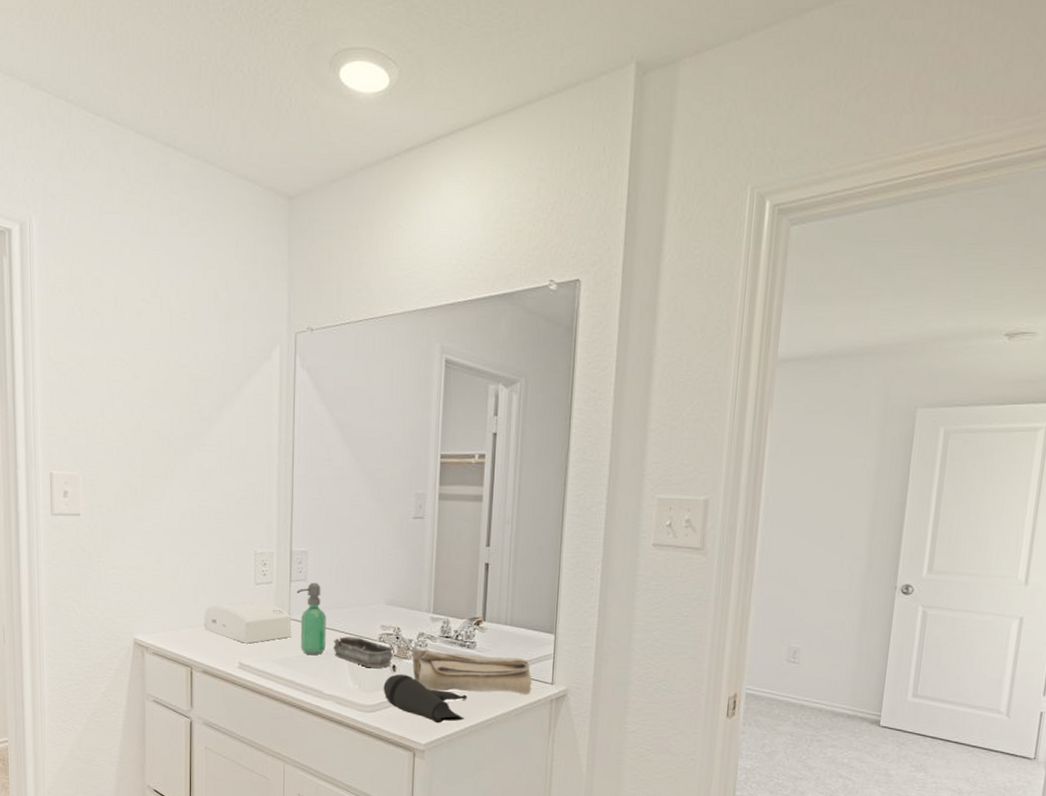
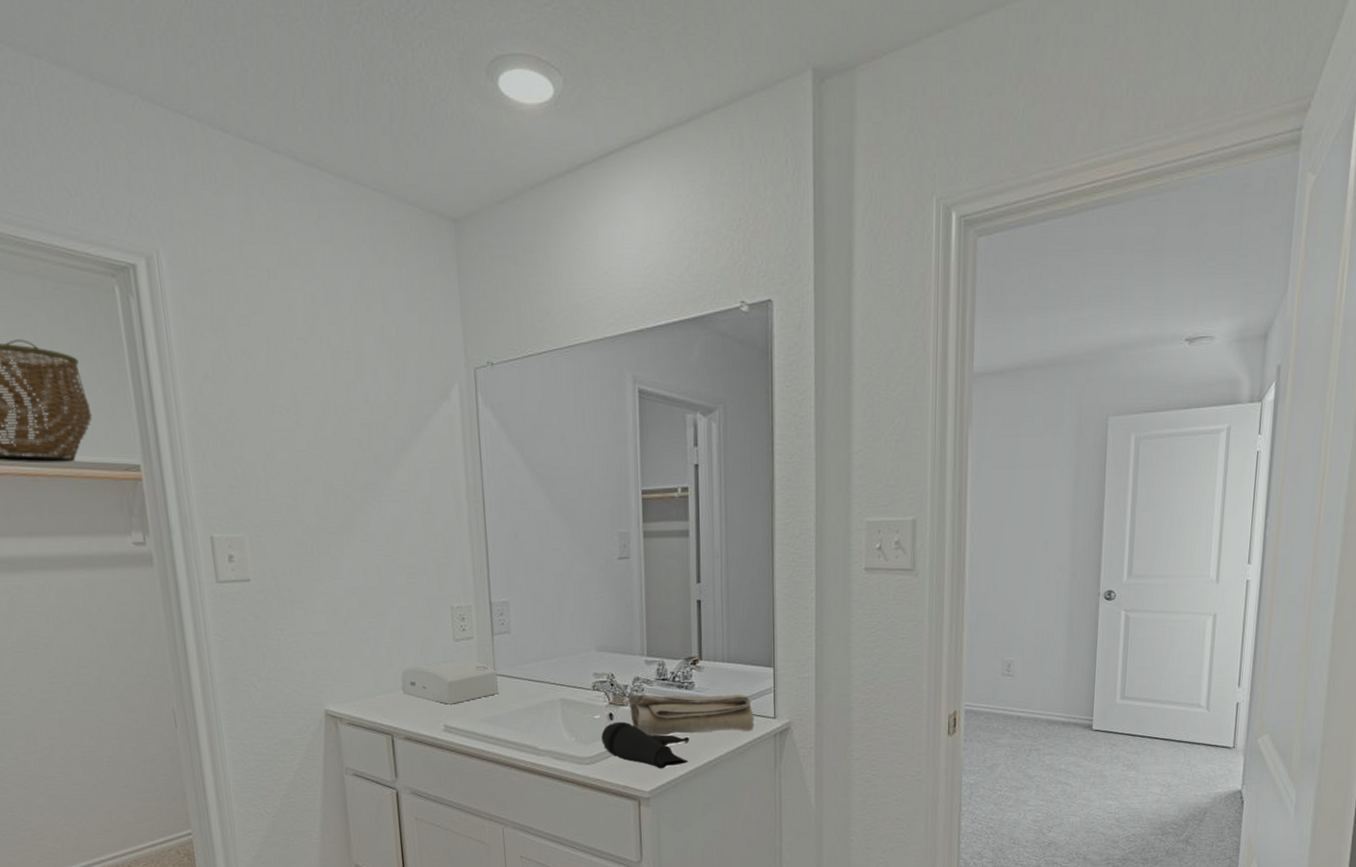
soap dispenser: present [296,582,326,656] -> none [500,634,537,711]
soap dish: present [334,636,393,669] -> none [545,687,609,719]

